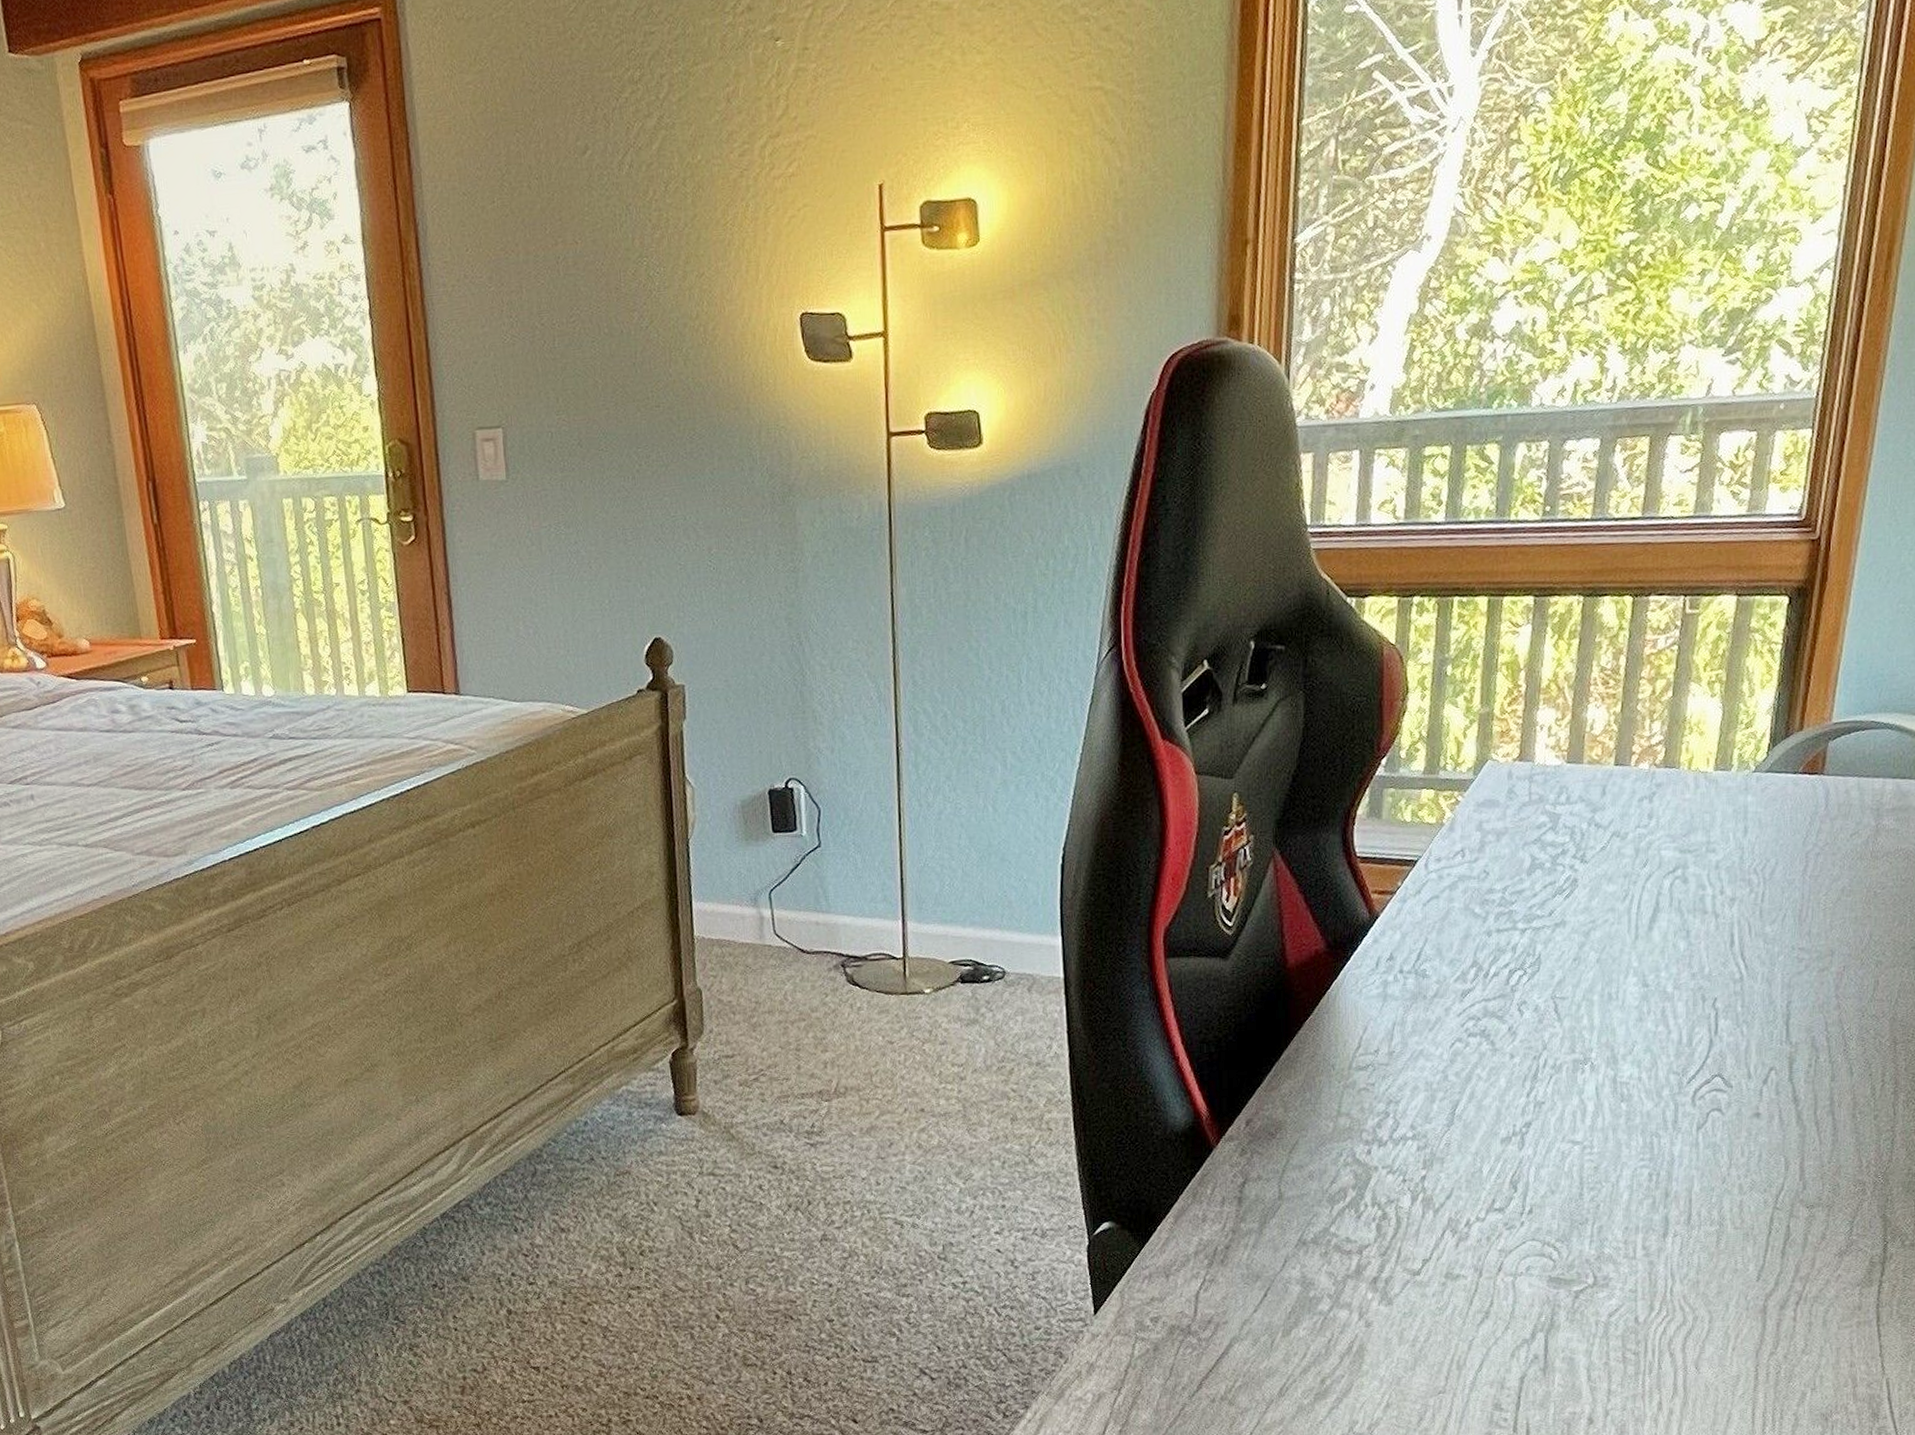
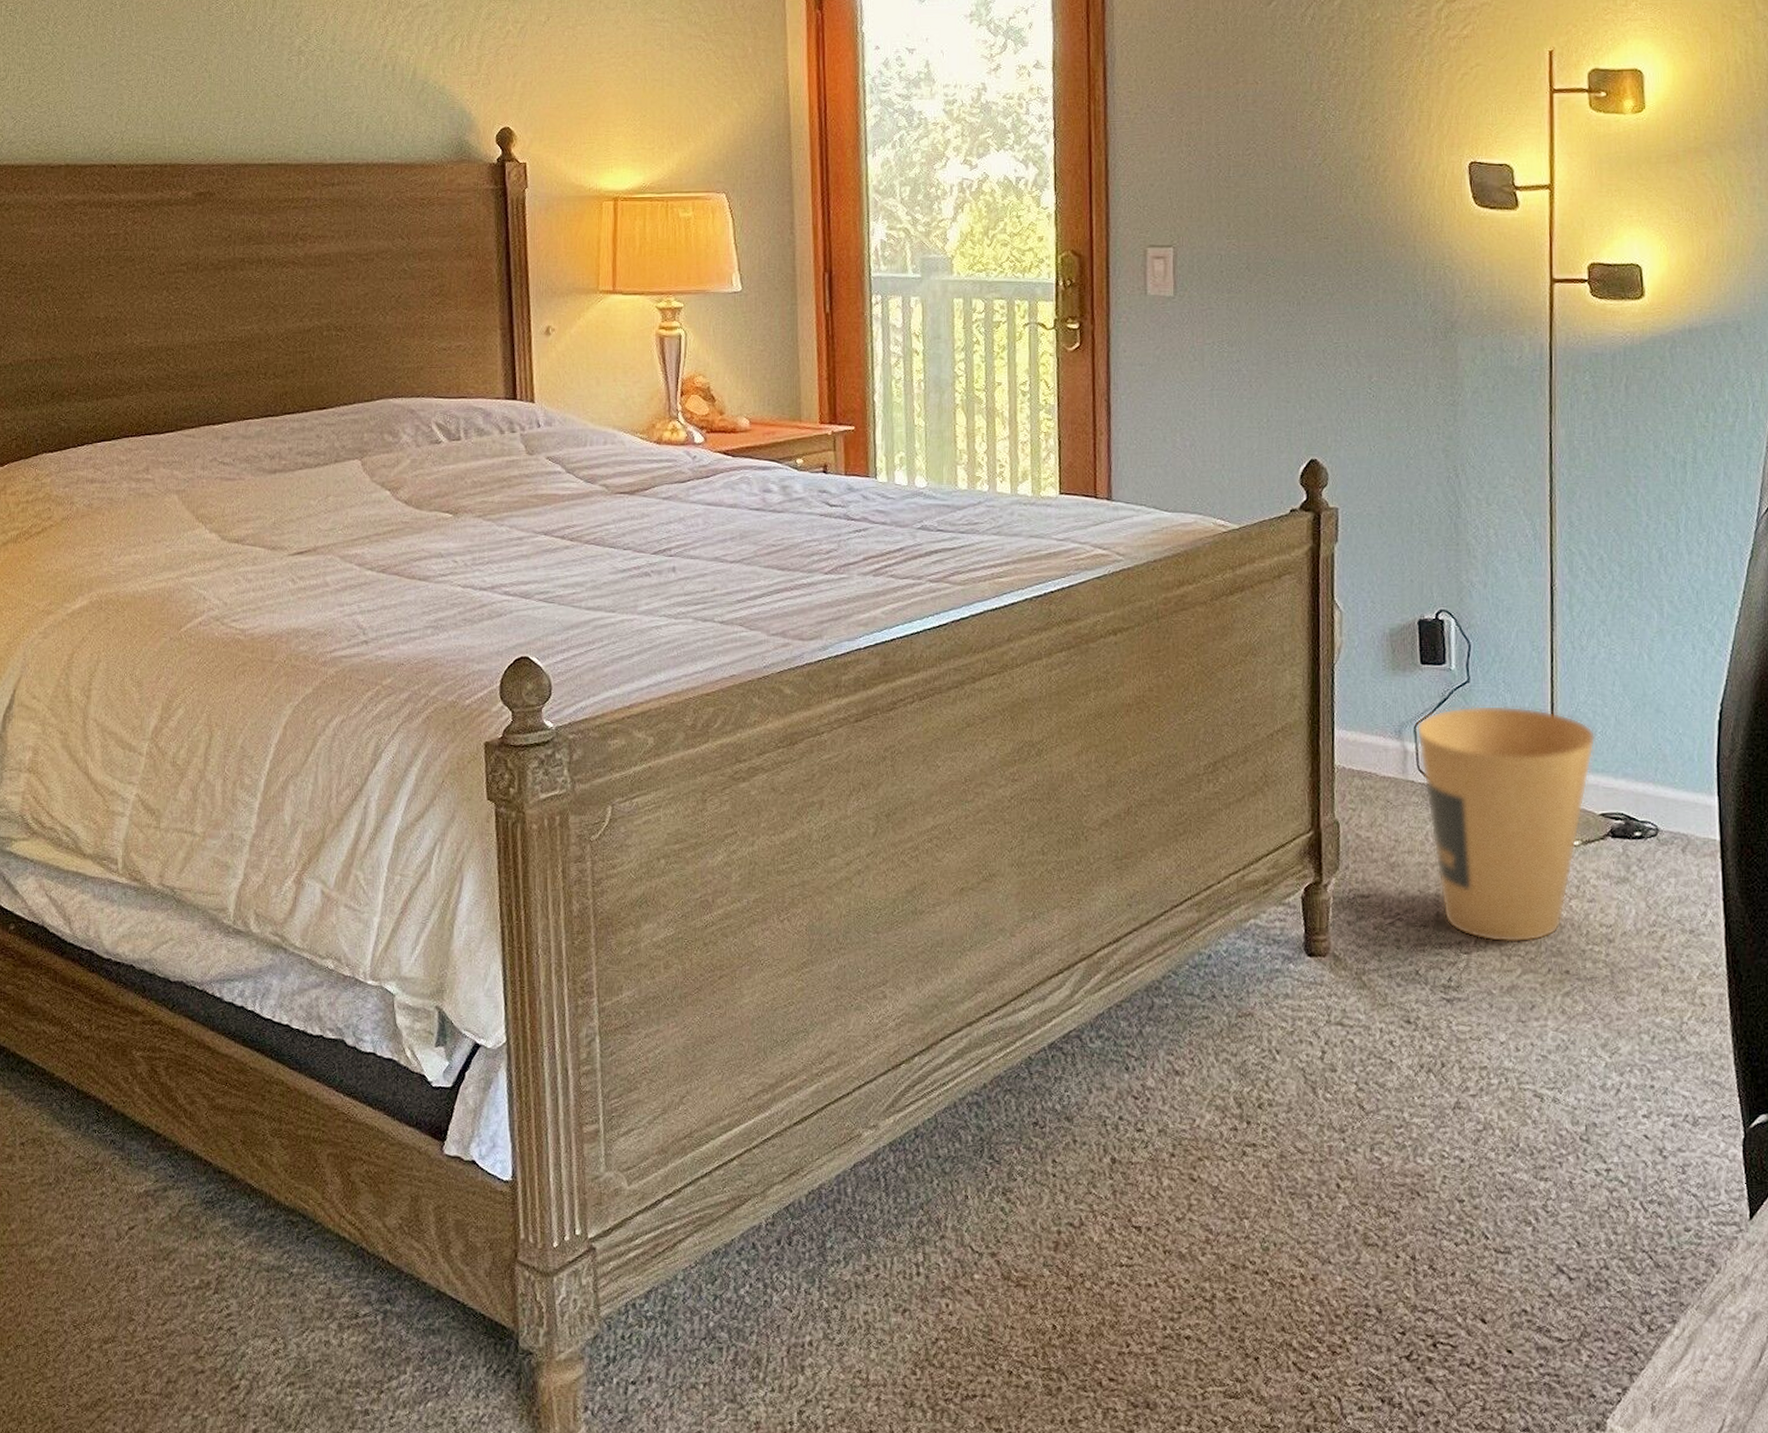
trash can: none [771,866,944,1089] -> present [1416,705,1596,942]

